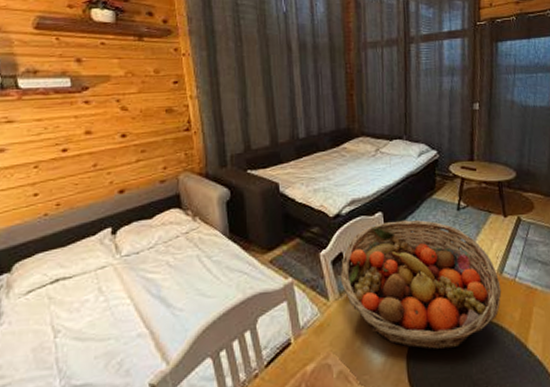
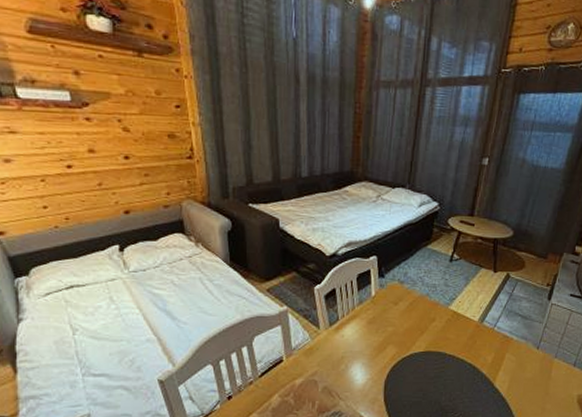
fruit basket: present [340,220,502,350] -> none [331,265,480,379]

